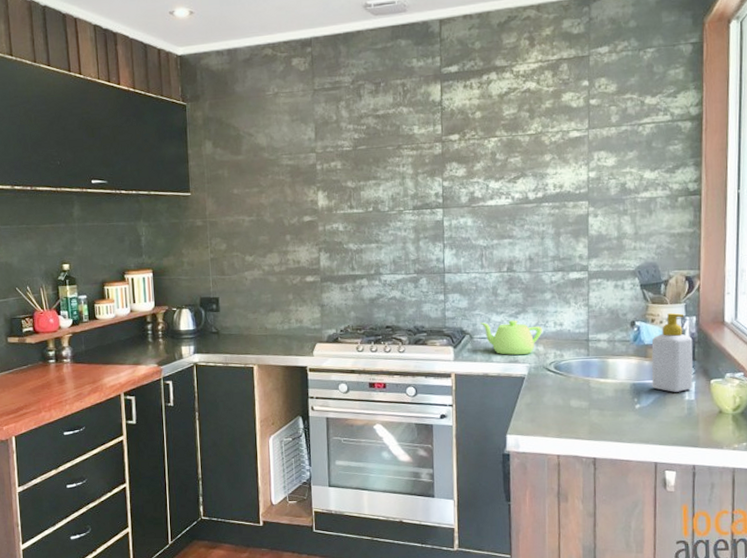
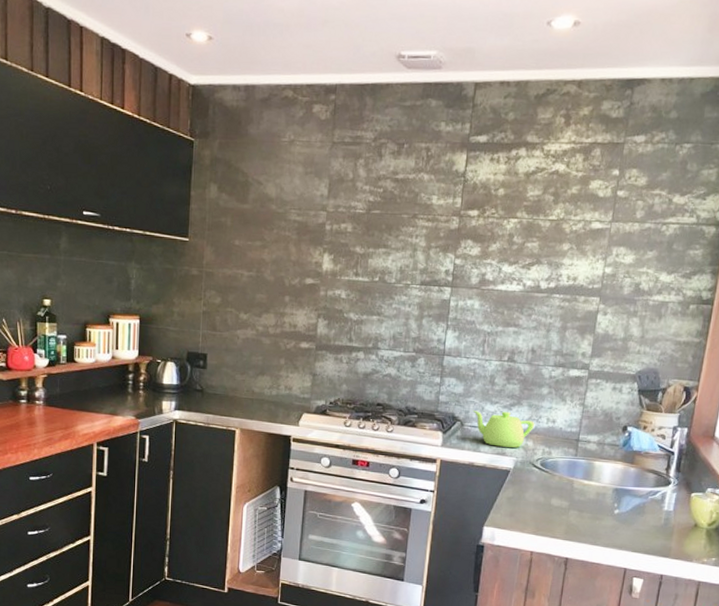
soap bottle: present [651,312,693,392] -> none [633,421,681,502]

